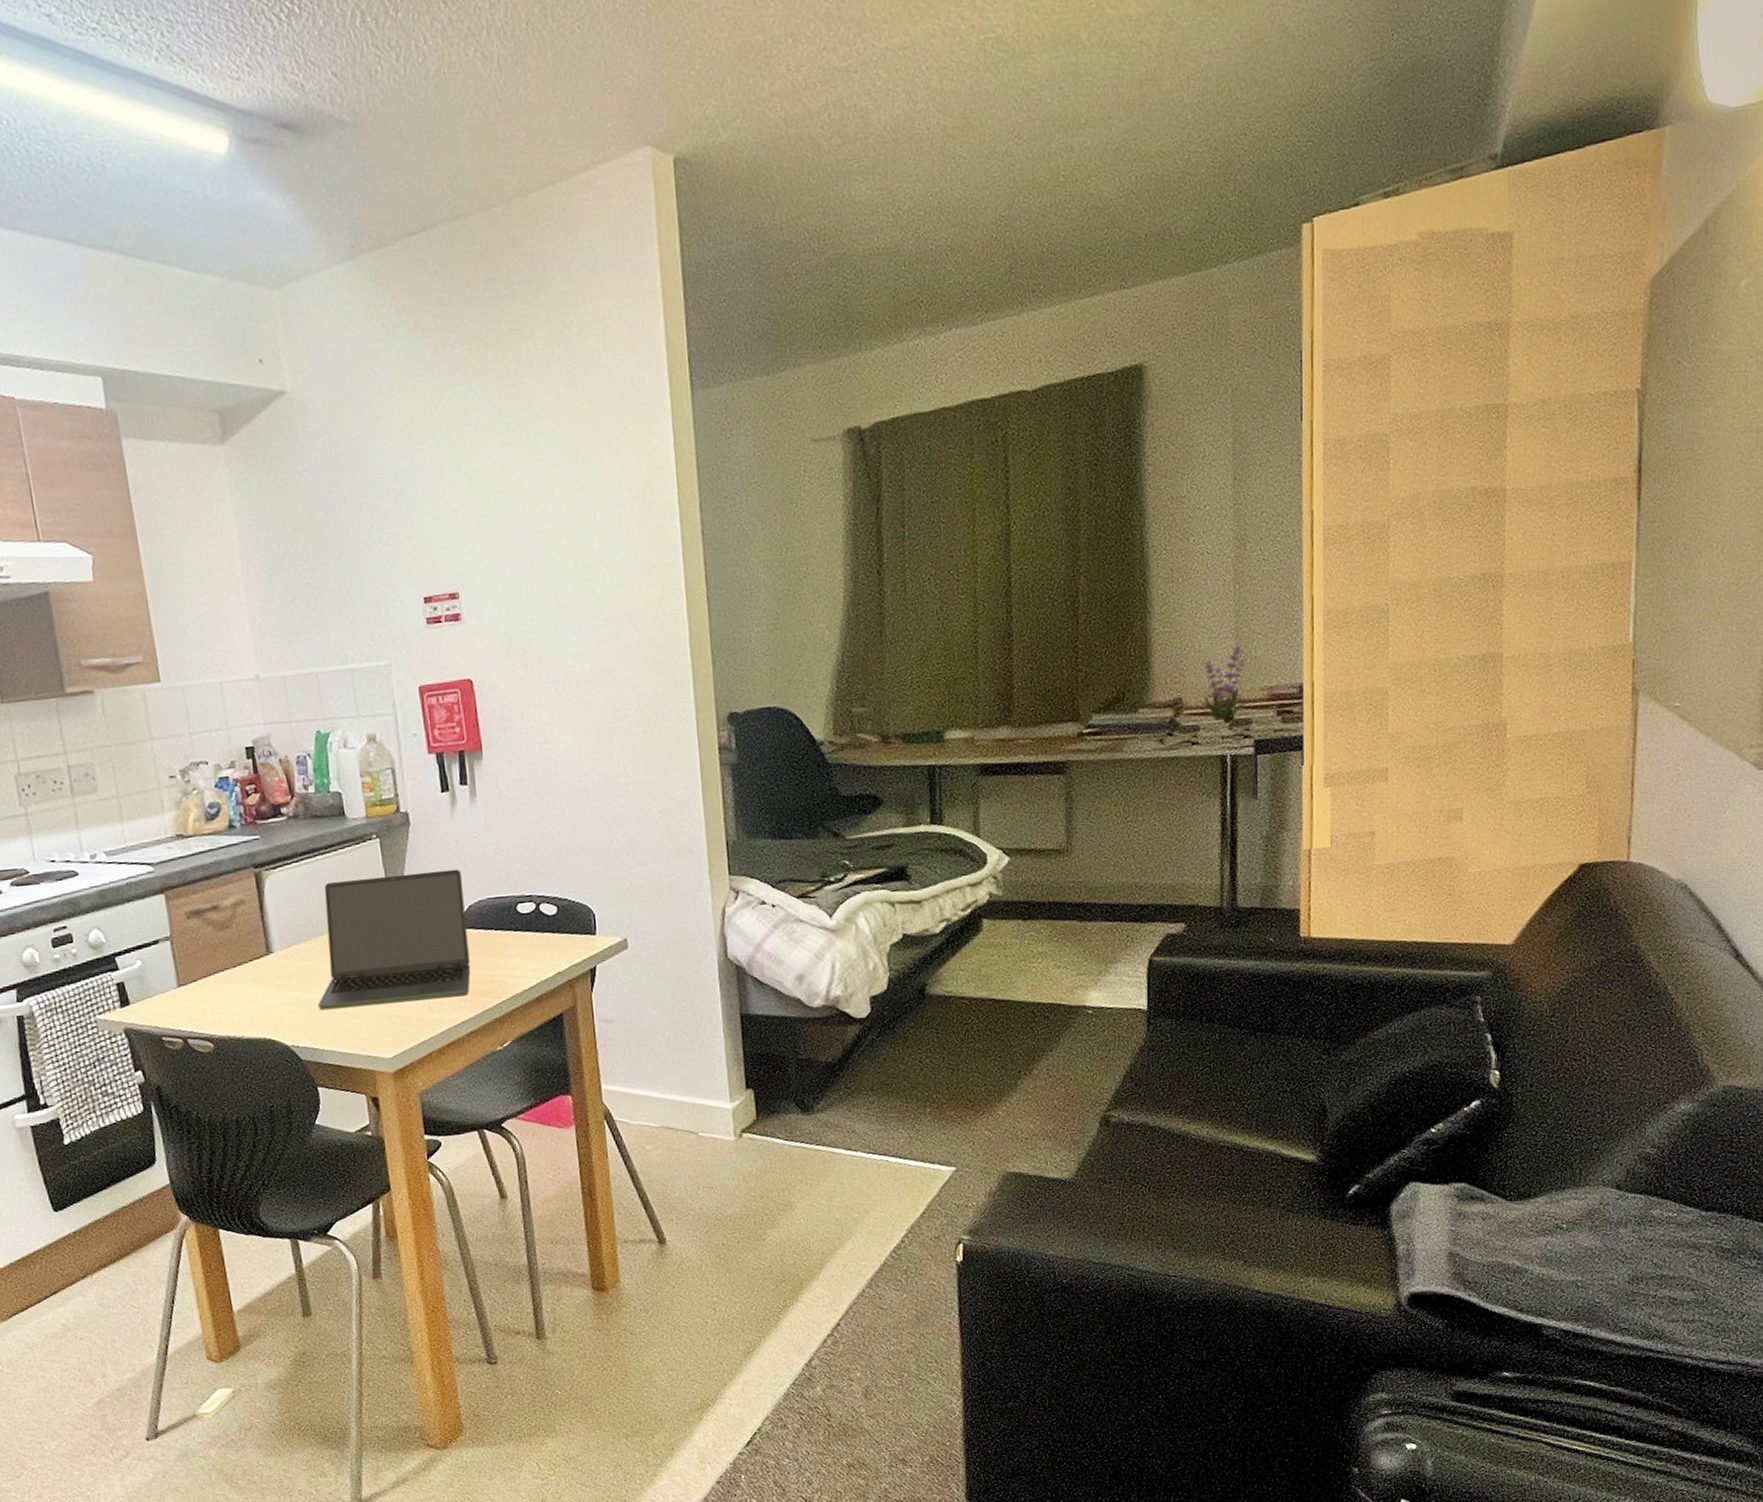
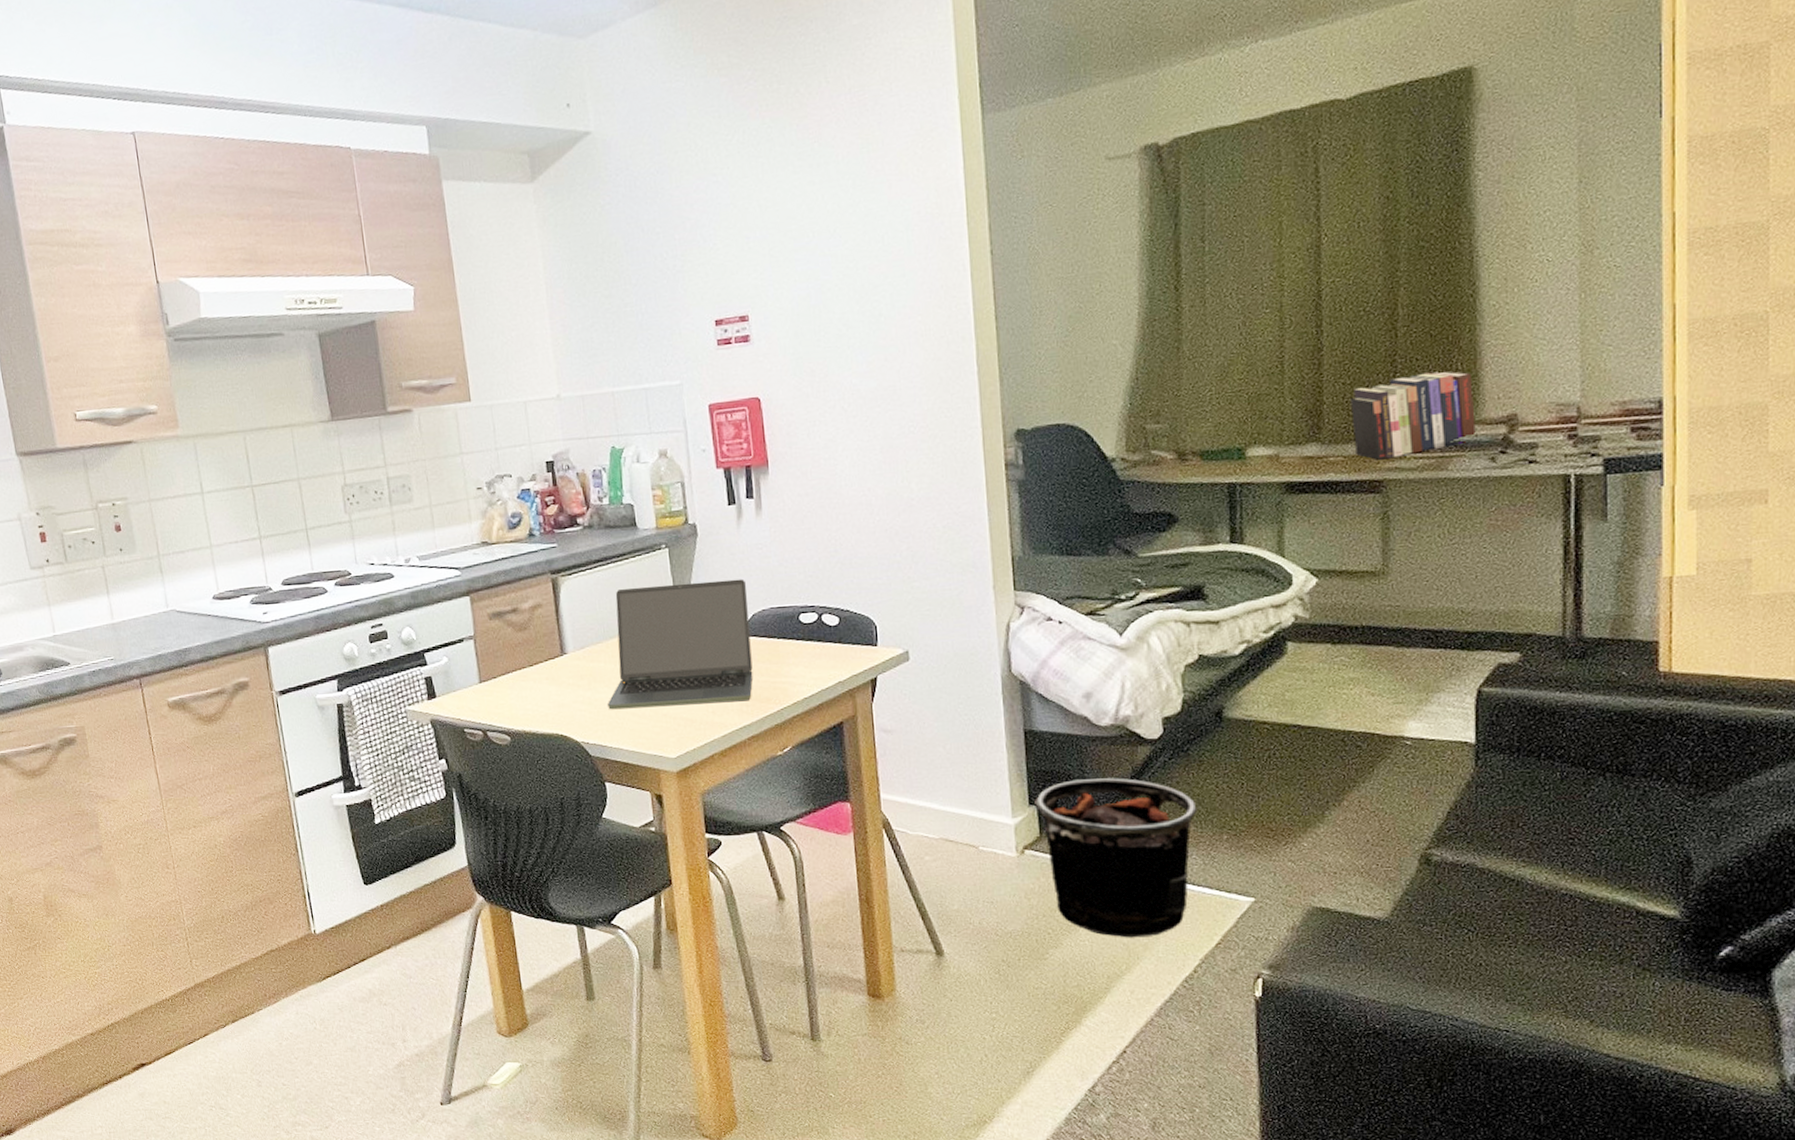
trash bin: none [751,1057,903,1213] -> present [1034,777,1197,938]
books: none [1038,657,1147,742] -> present [1351,371,1476,460]
plant: present [1195,645,1248,722] -> none [1533,357,1596,439]

